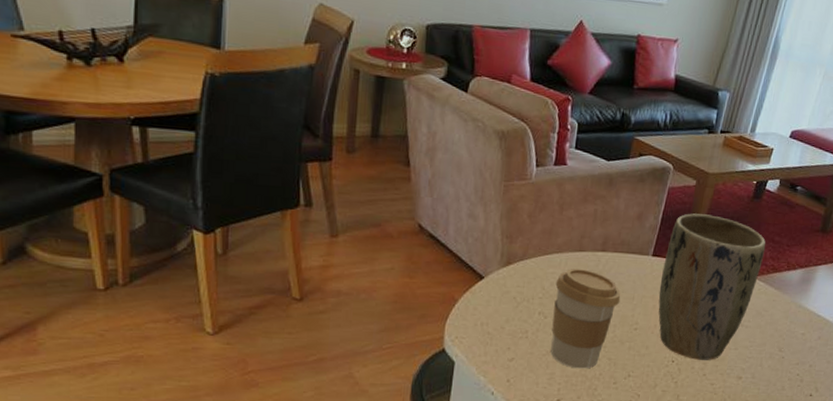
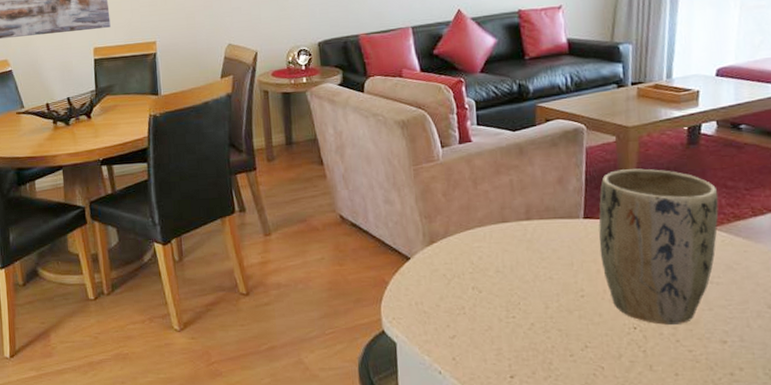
coffee cup: present [551,269,621,369] -> none [483,240,558,342]

